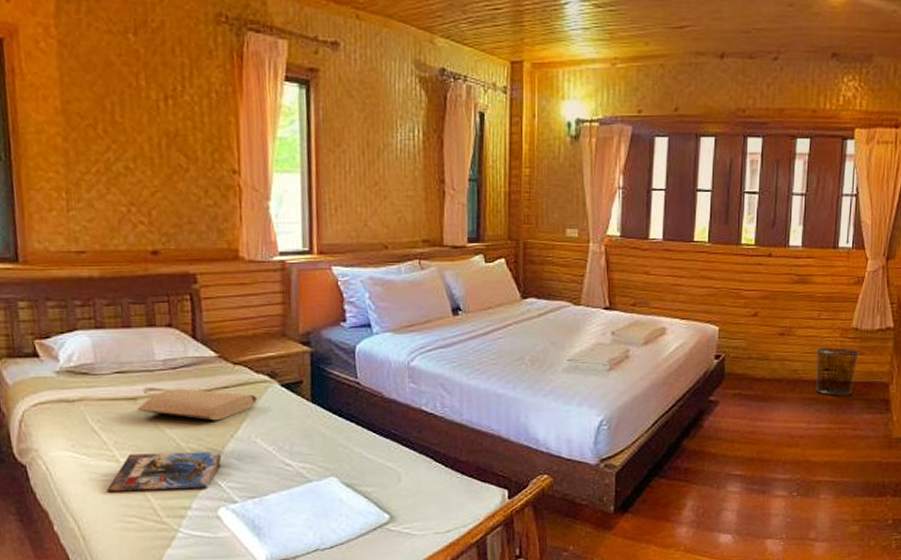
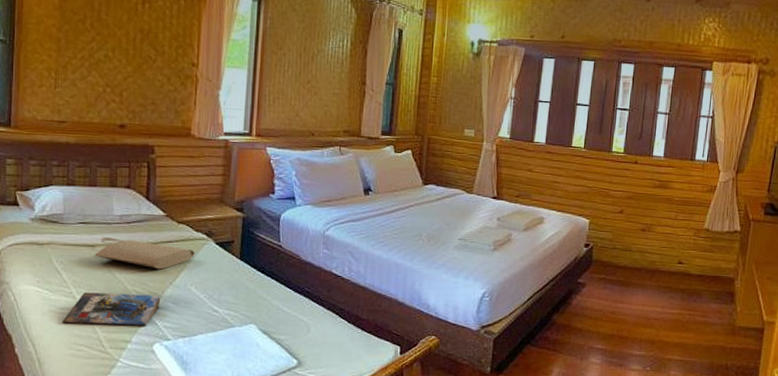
waste bin: present [816,347,860,396] -> none [670,244,710,287]

